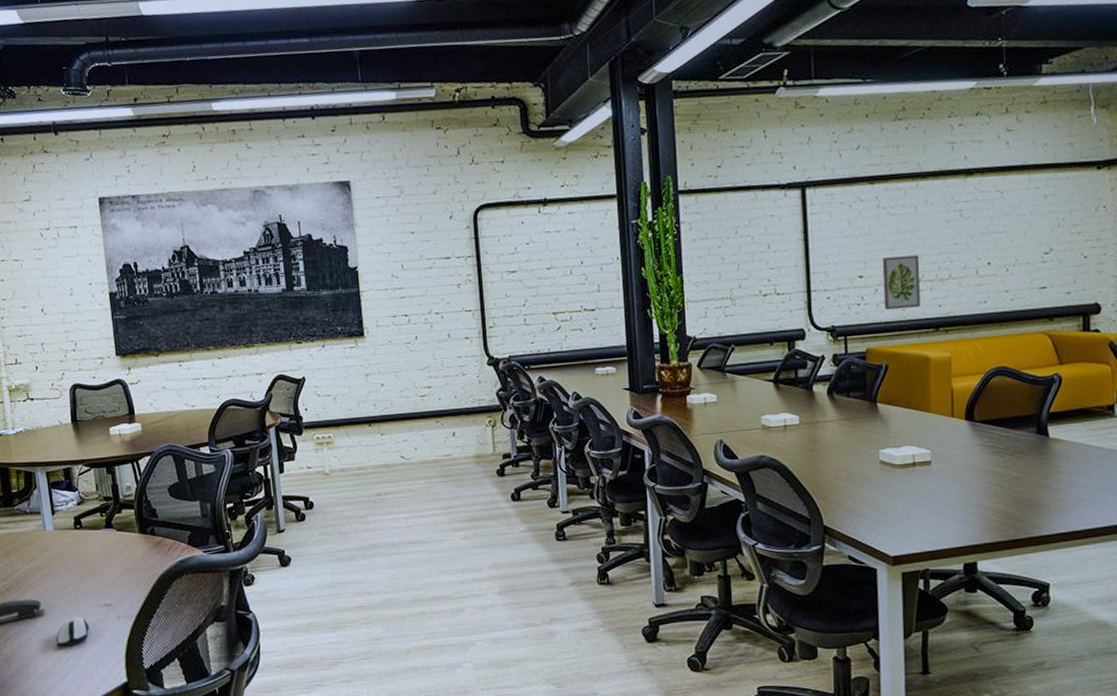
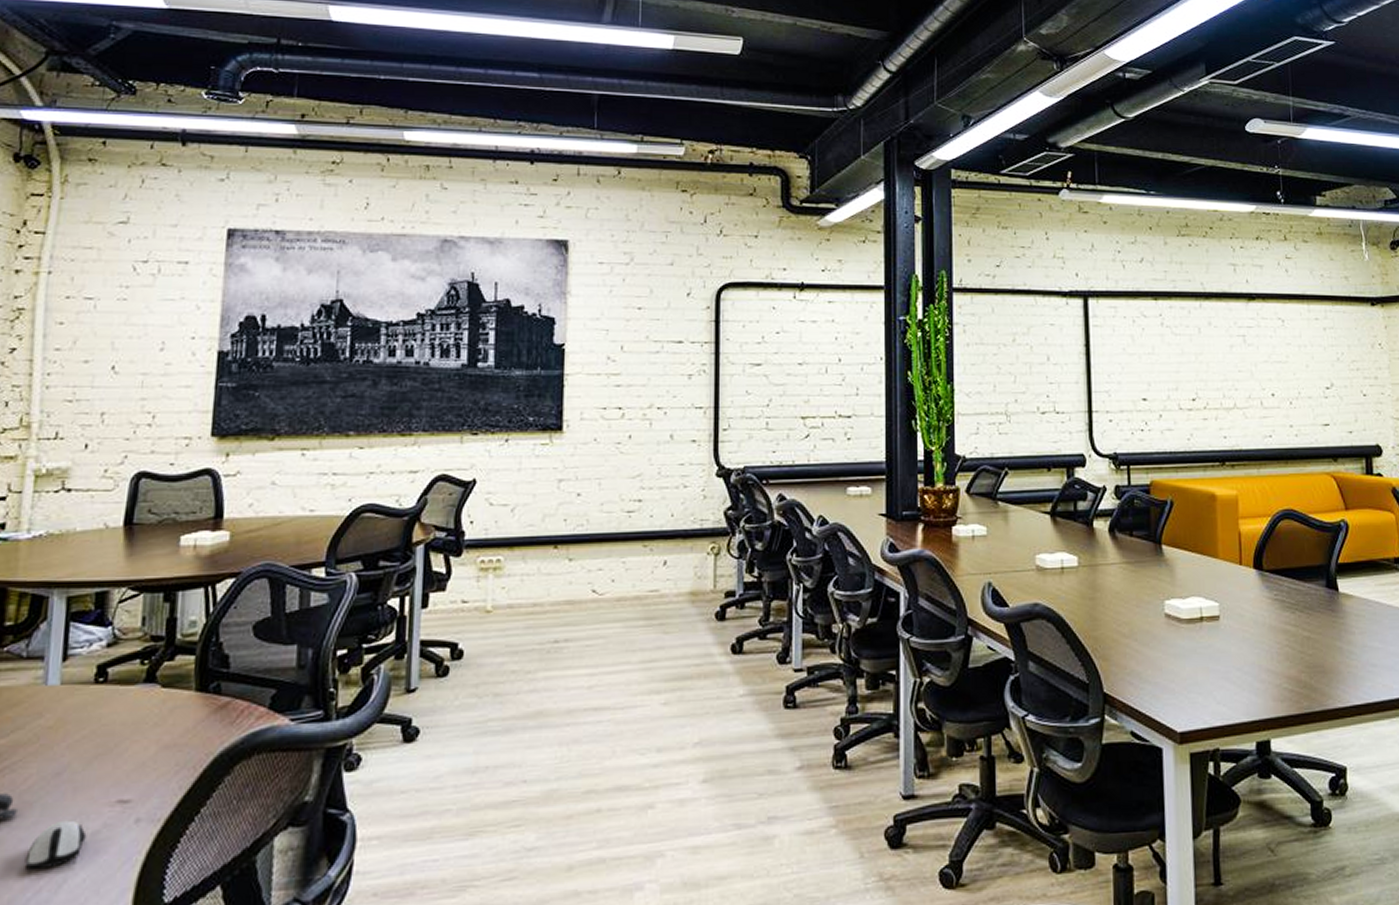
wall art: present [882,255,920,310] -> none [1166,380,1206,438]

